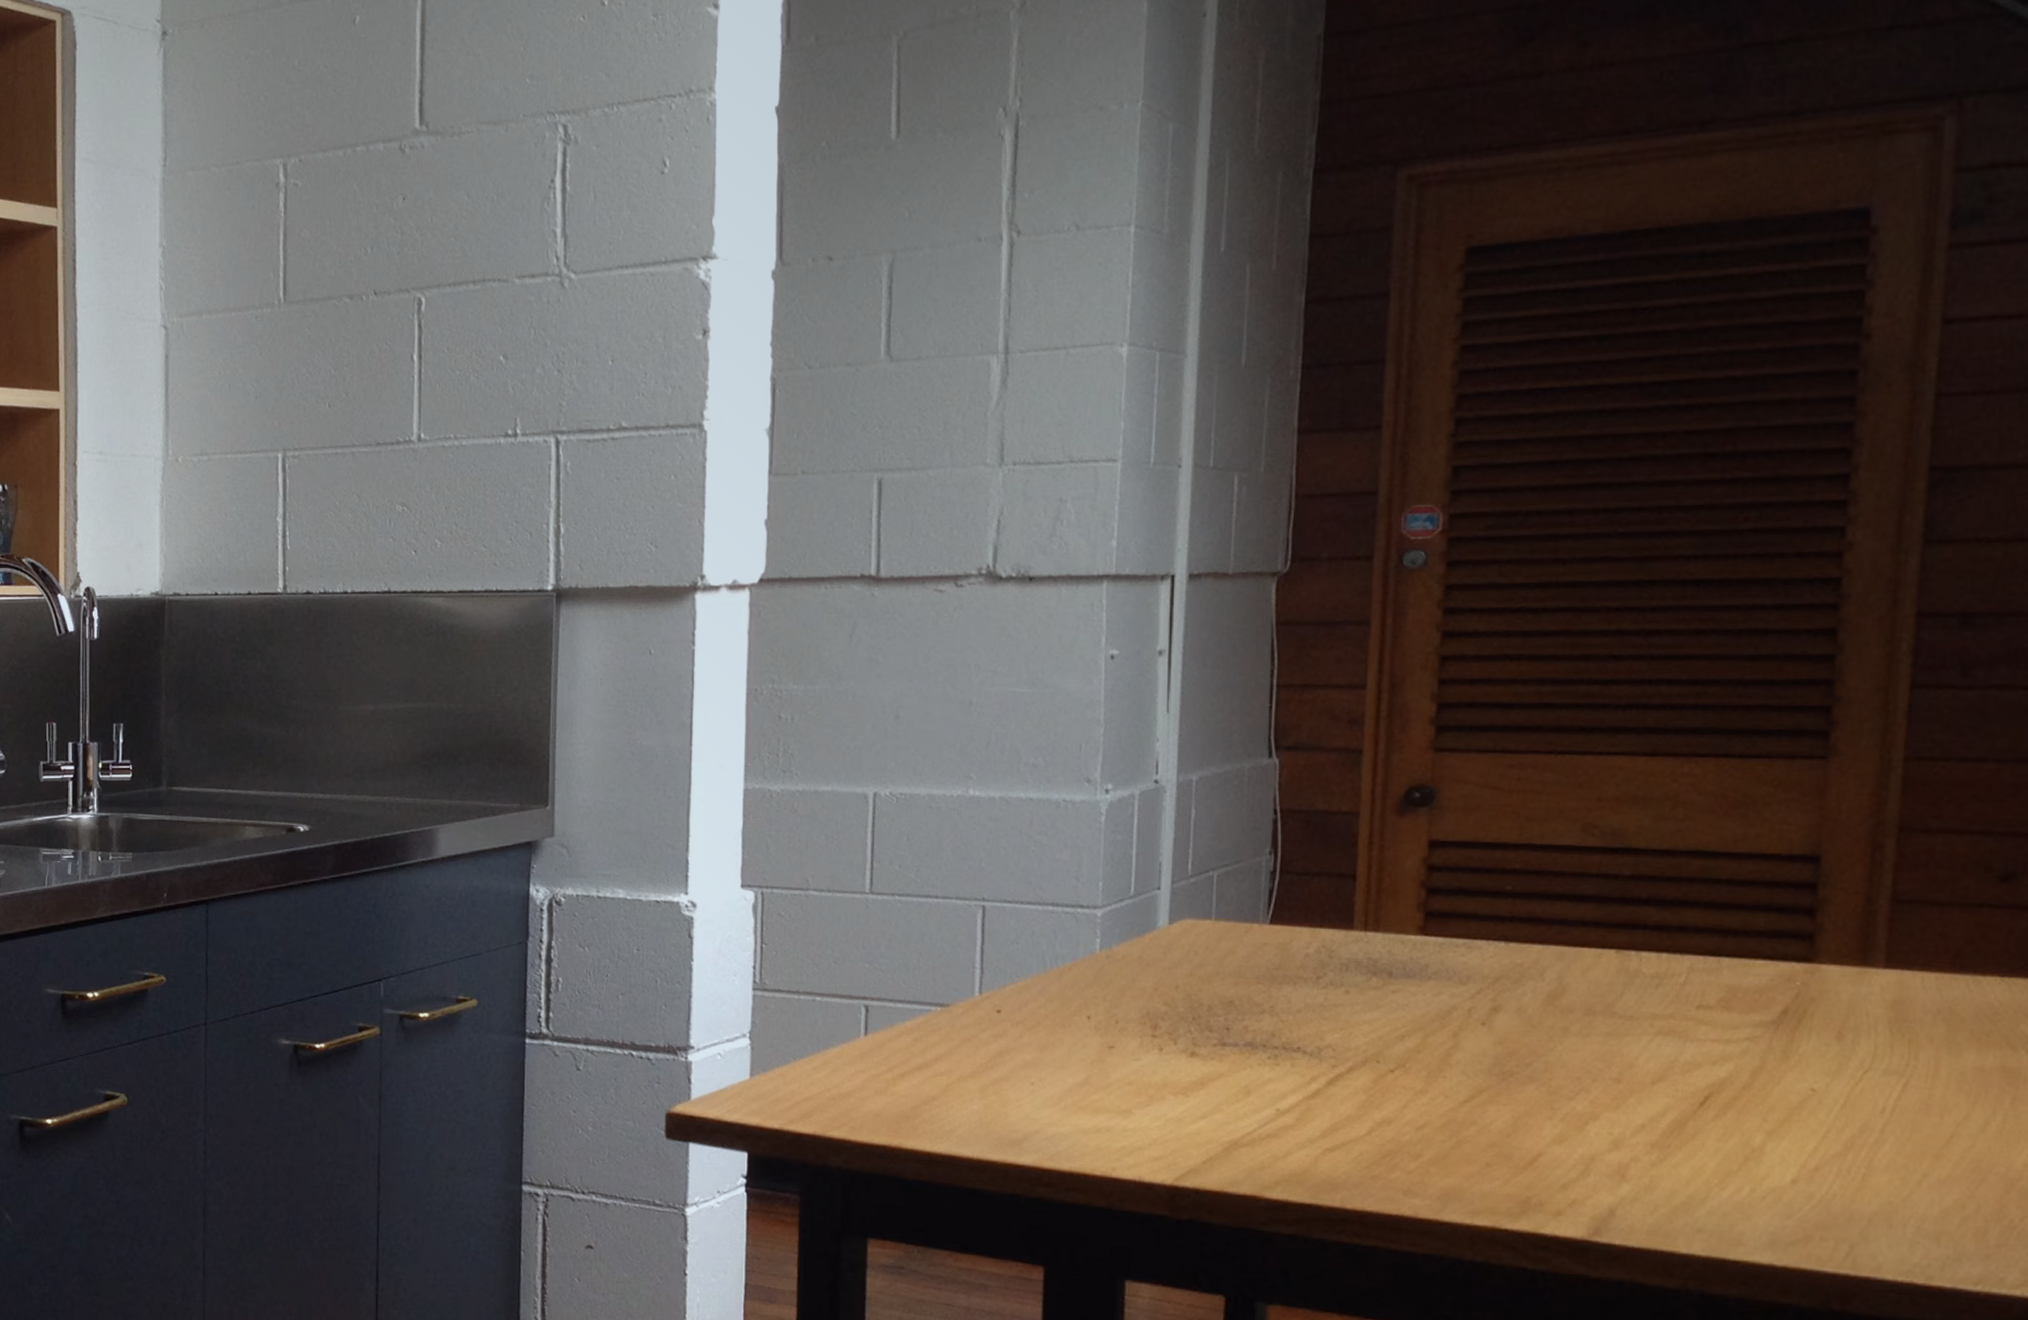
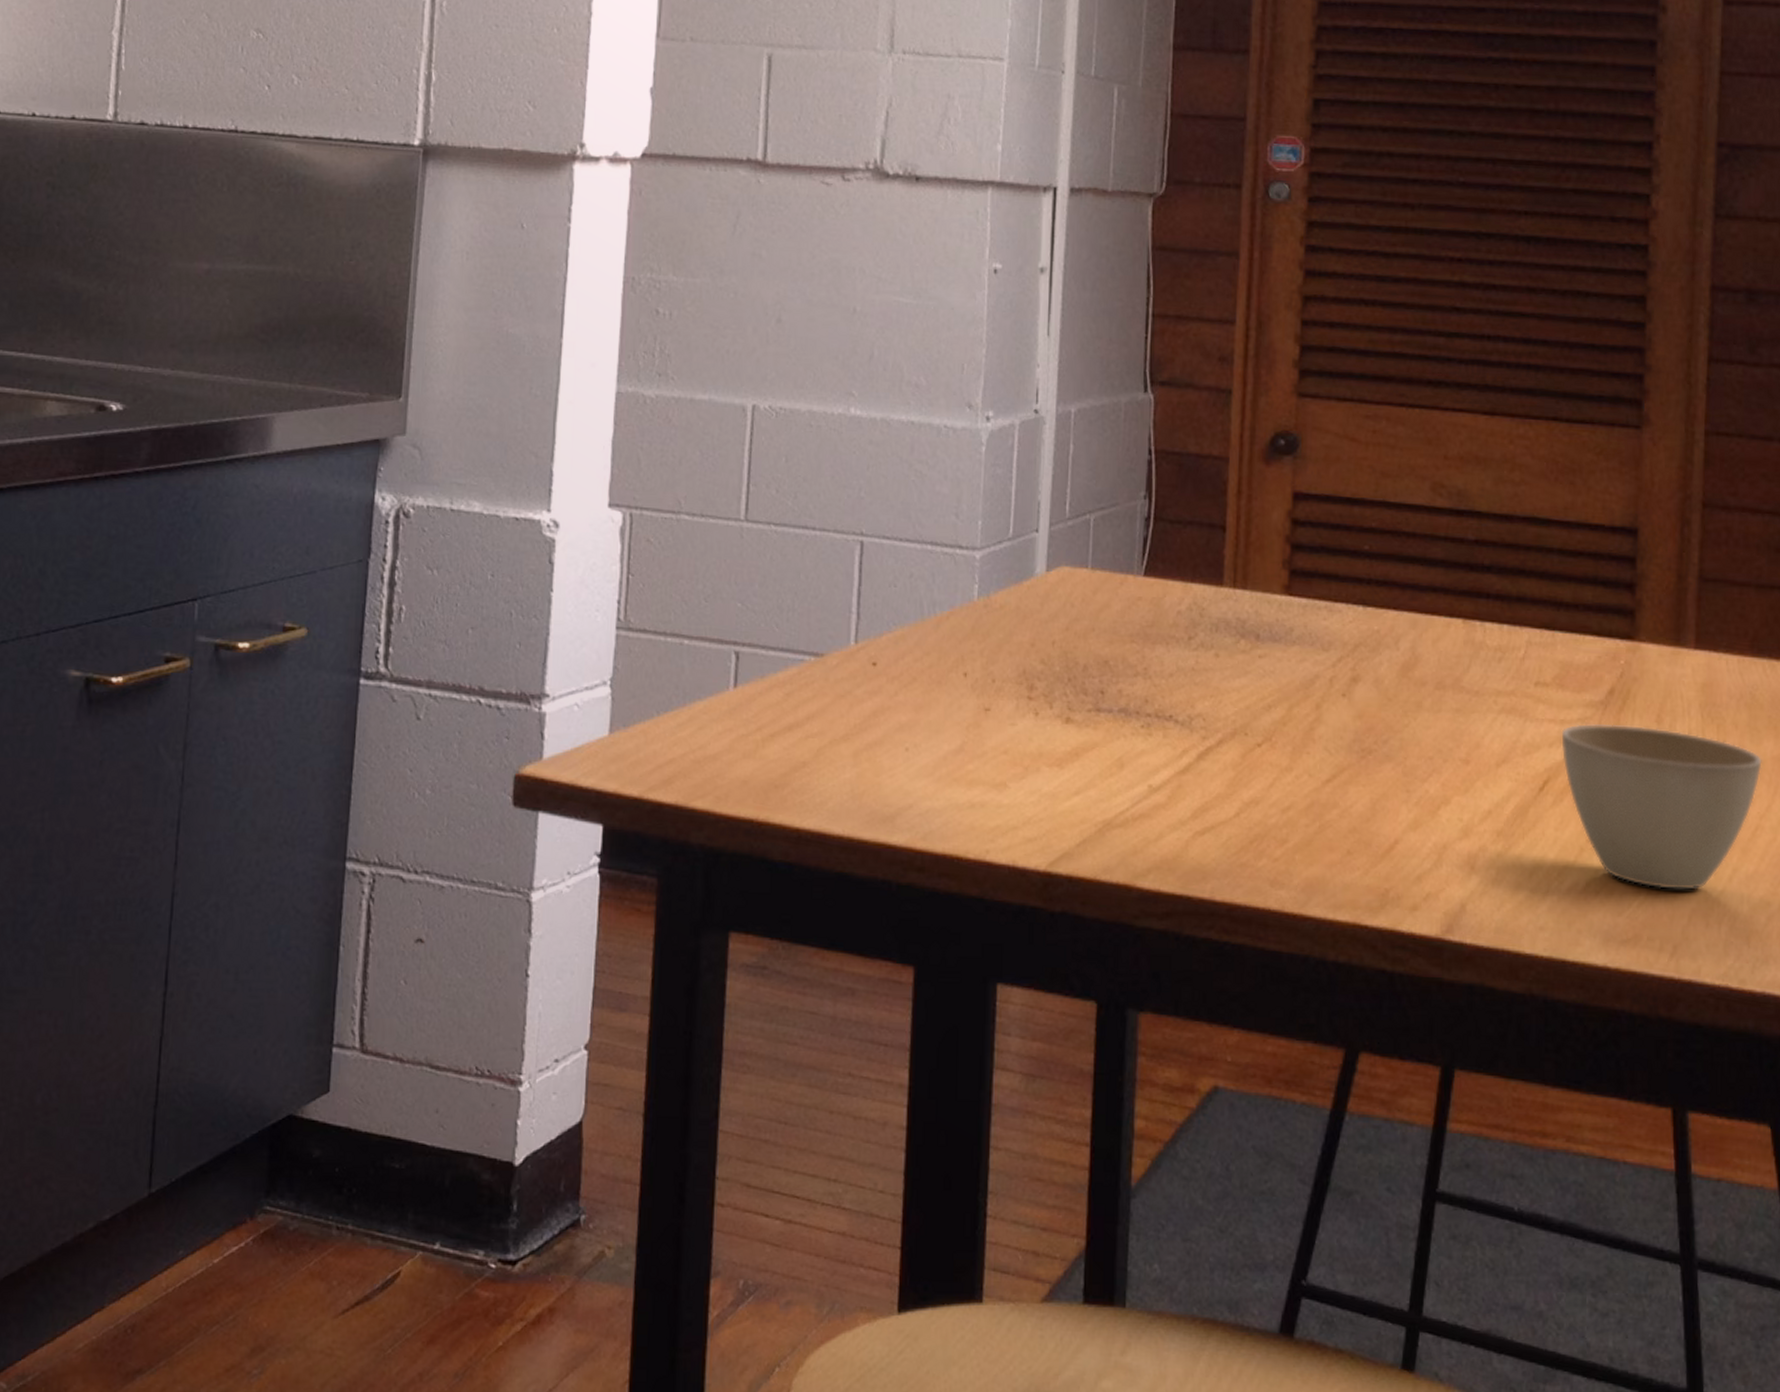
cup: none [1725,1042,1961,1194] -> present [1561,724,1762,890]

